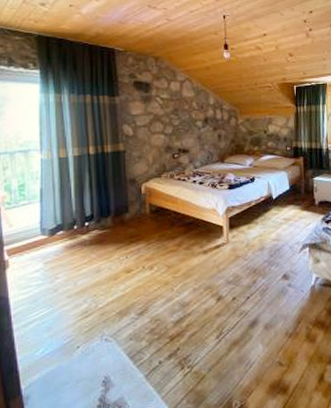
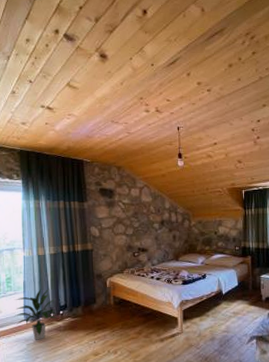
indoor plant: none [28,197,82,258] -> present [14,289,57,340]

